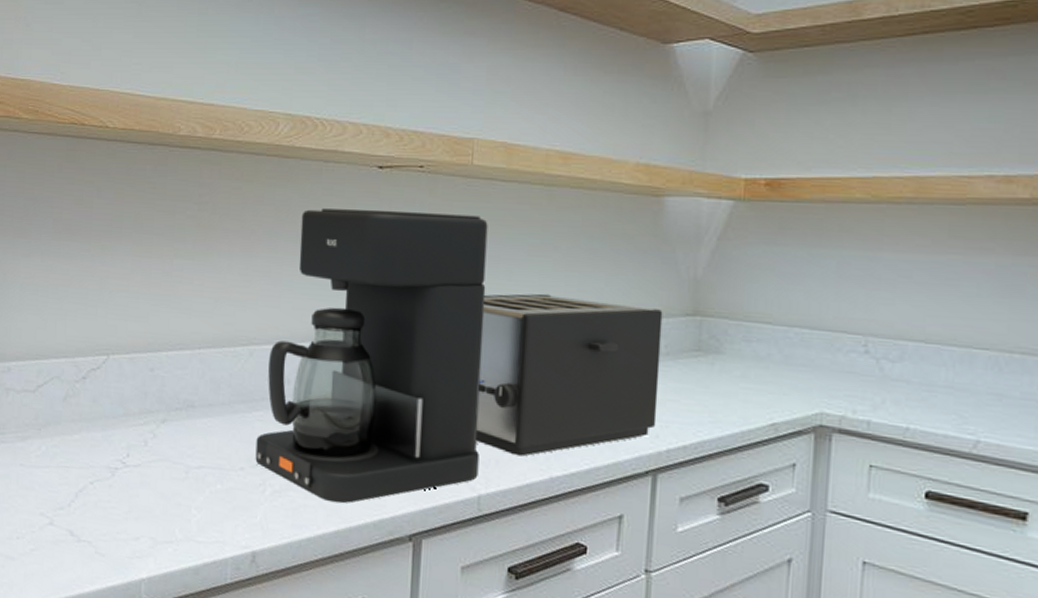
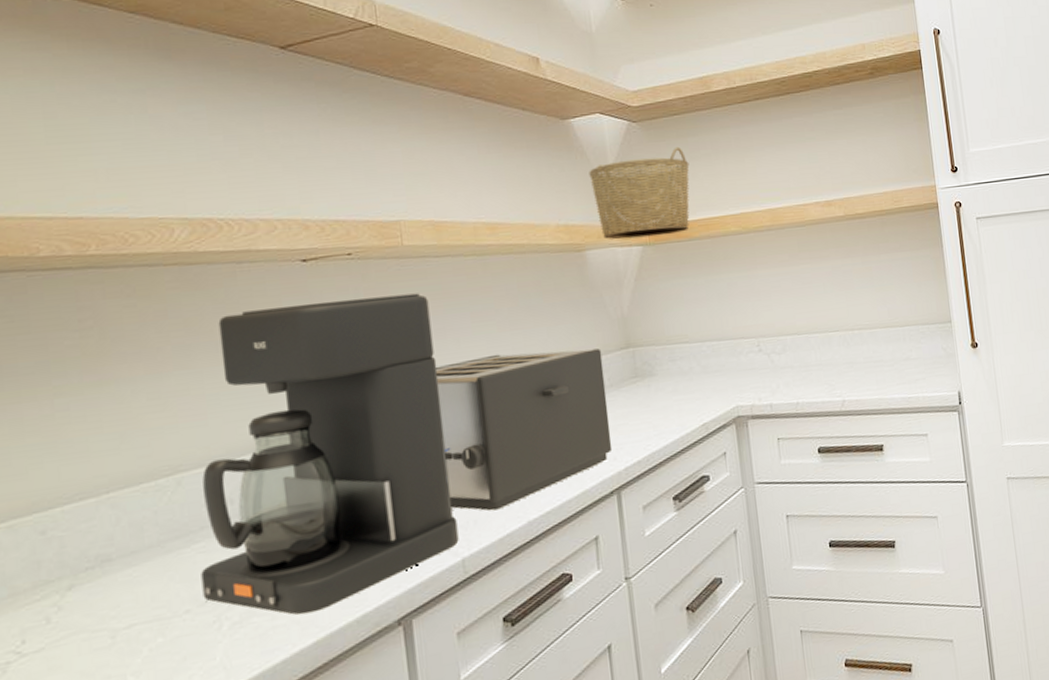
basket: none [684,85,814,192] -> present [589,146,690,240]

